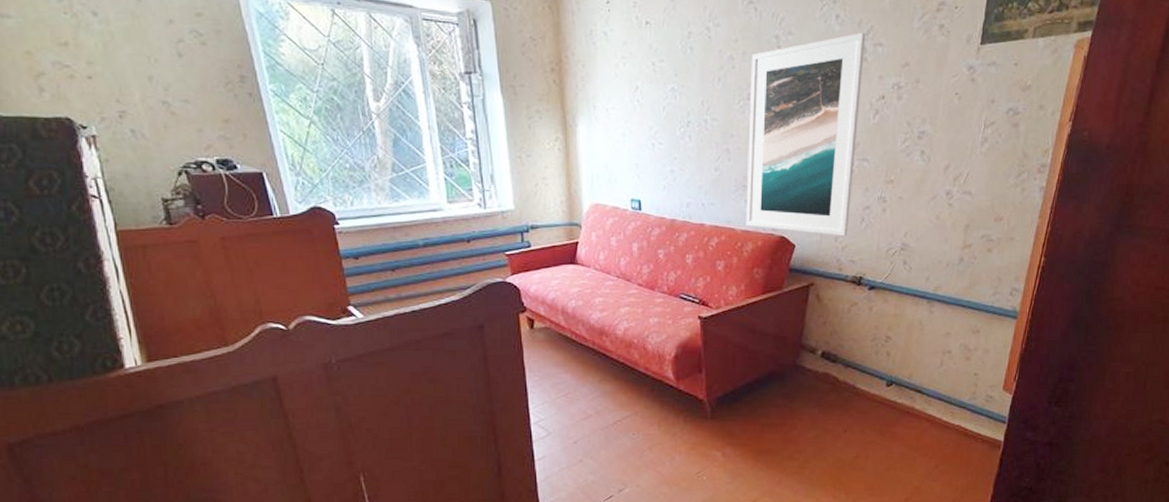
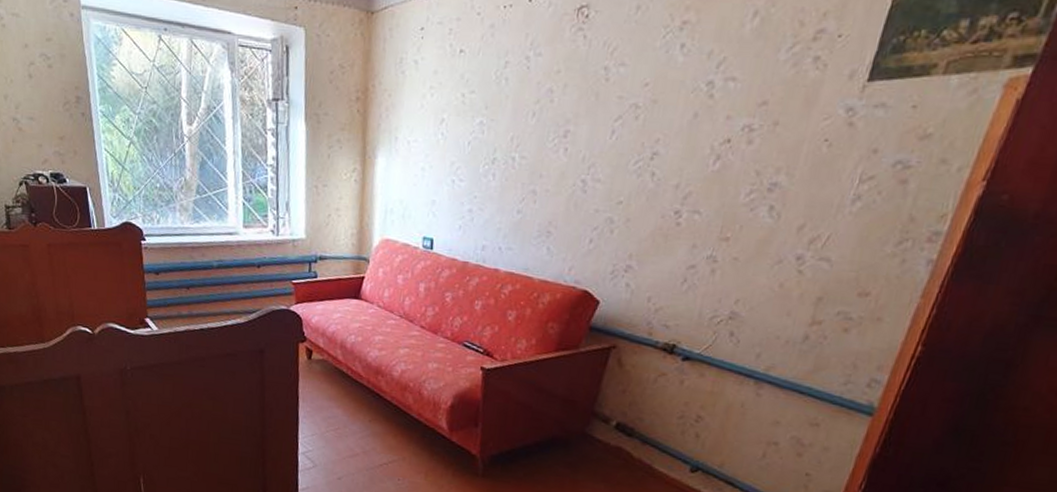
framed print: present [745,32,865,237] -> none [545,64,715,298]

